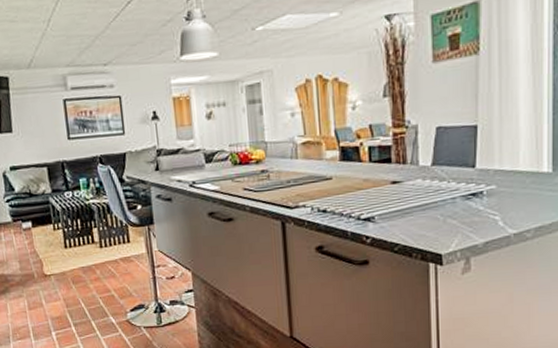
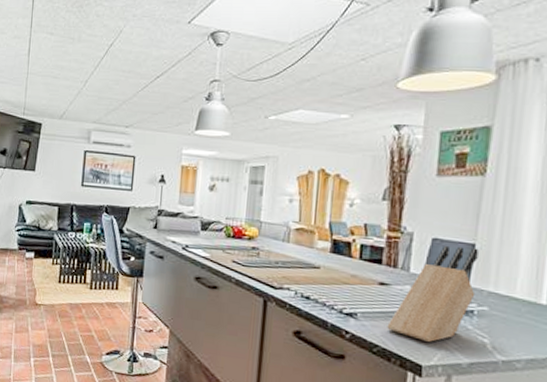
knife block: none [404,129,483,231] -> present [387,245,479,342]

